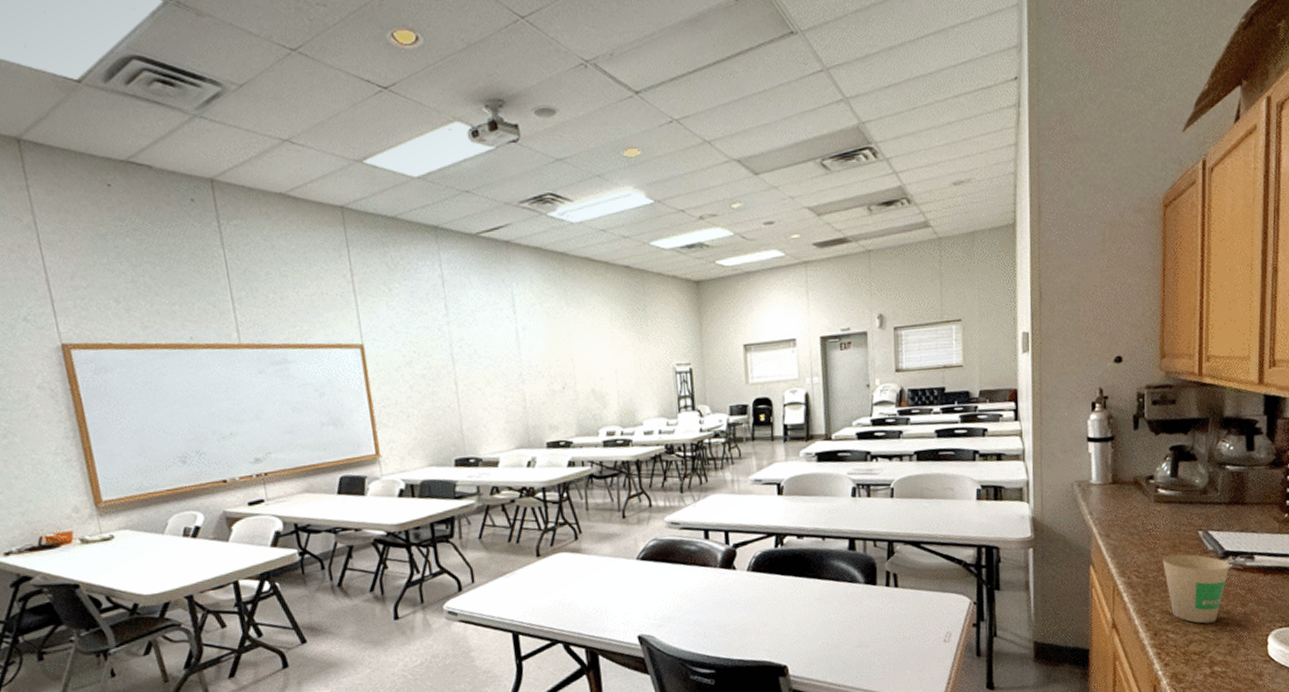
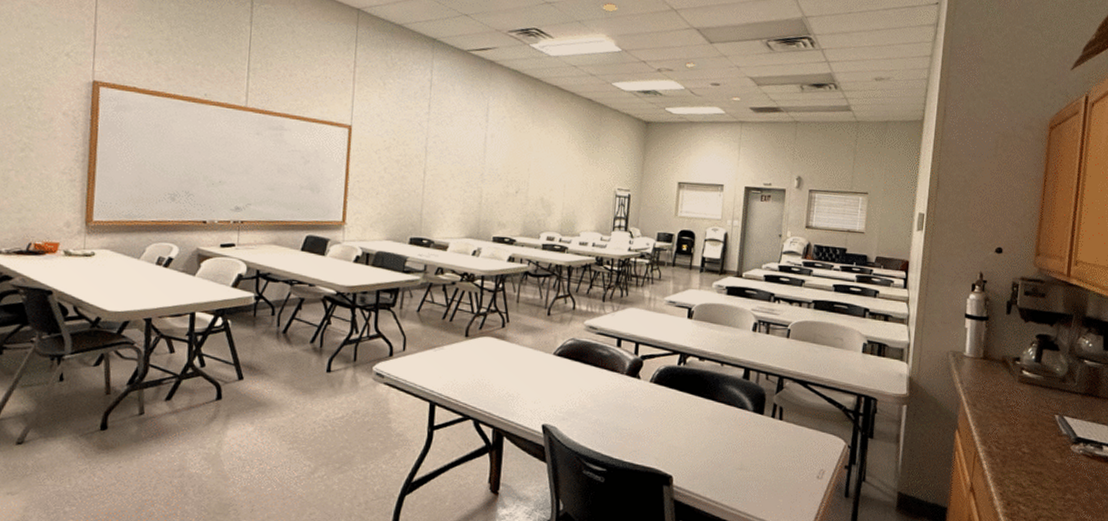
paper cup: present [1162,554,1229,624] -> none [1020,432,1080,502]

